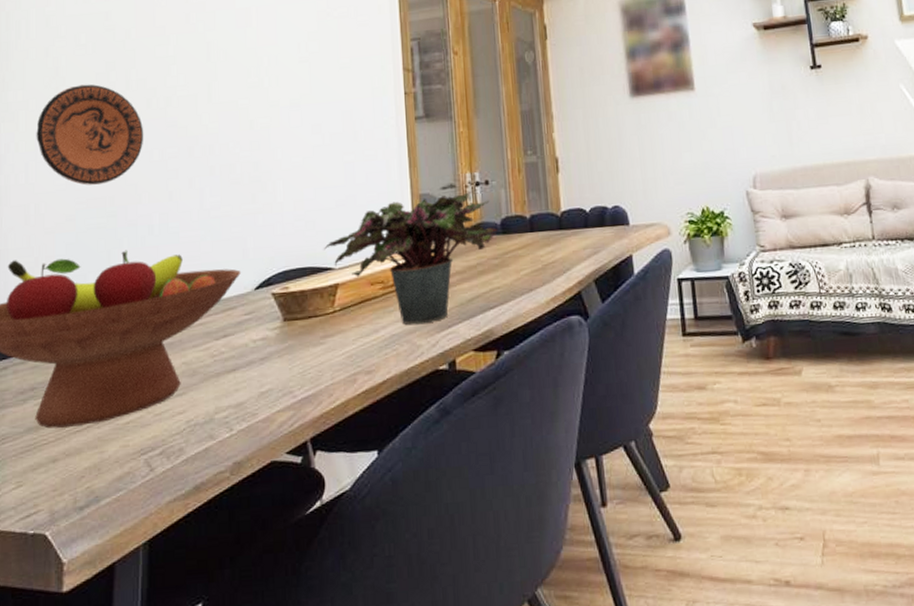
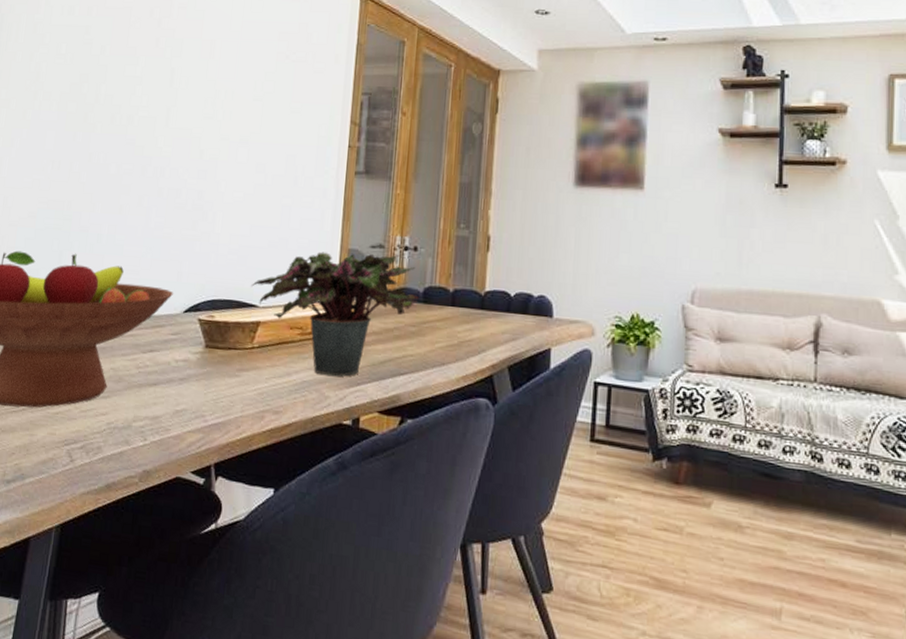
decorative plate: present [36,84,144,186] -> none [12,92,106,188]

